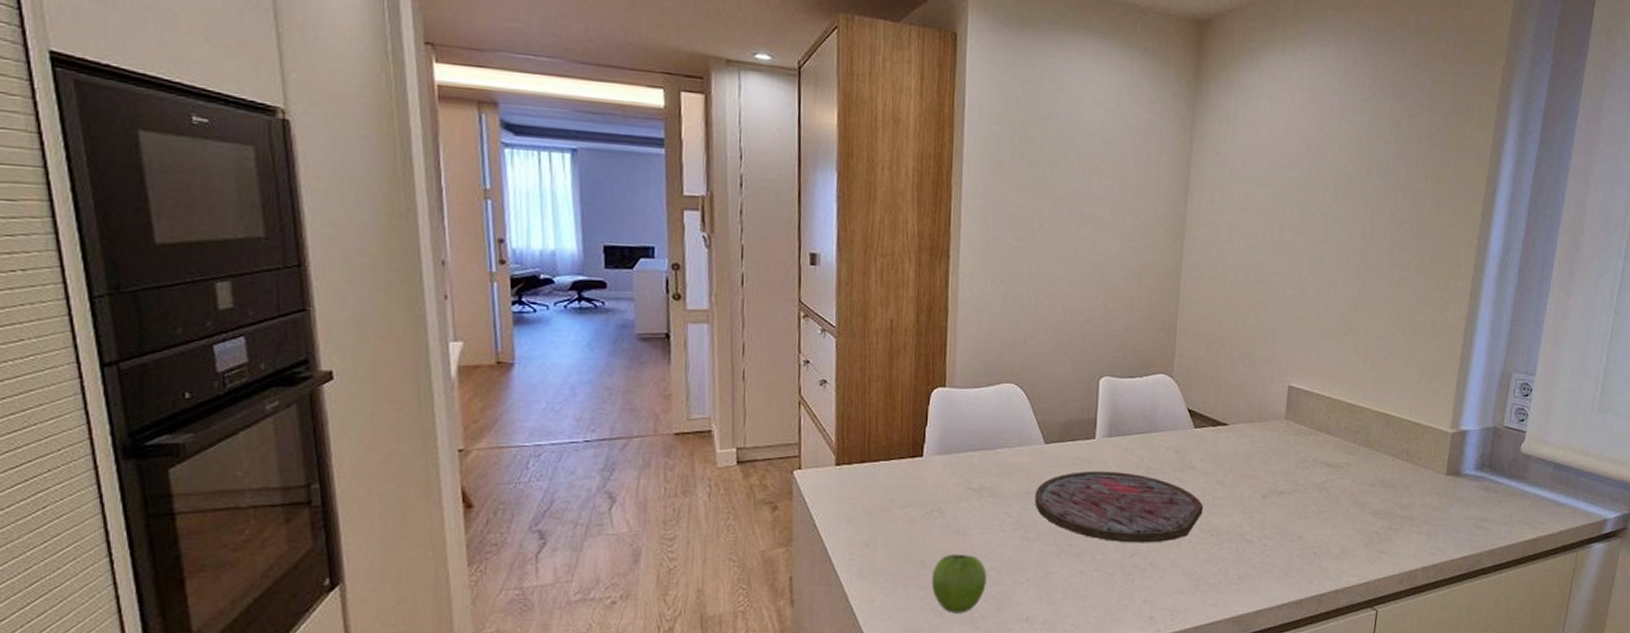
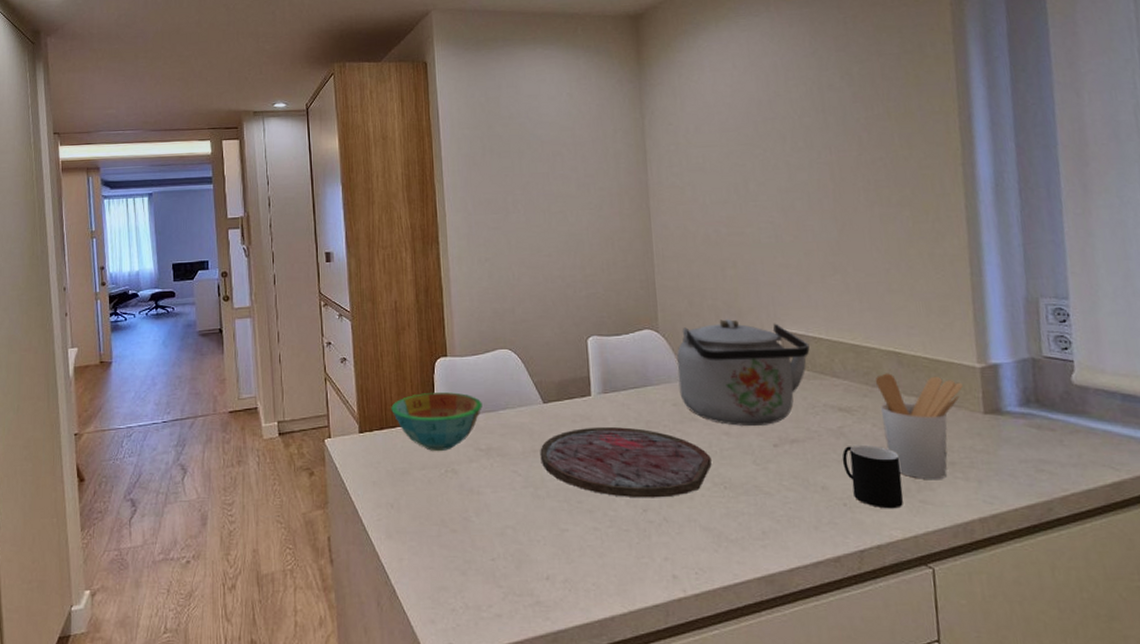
bowl: none [875,425,979,489] -> present [391,392,483,451]
fruit: present [931,553,987,613] -> none [452,512,504,572]
kettle: none [1183,369,1312,477] -> present [677,319,810,426]
cup: none [1320,499,1369,558] -> present [842,445,904,509]
utensil holder: none [1360,433,1434,532] -> present [875,373,963,479]

